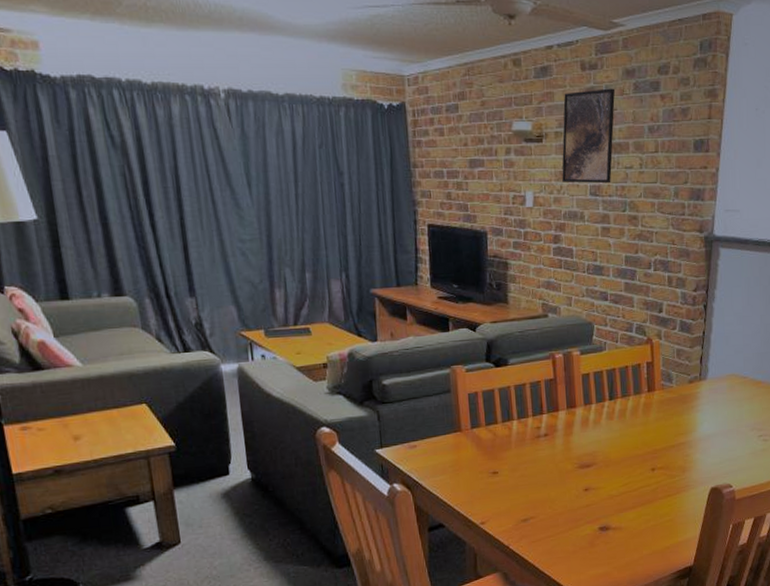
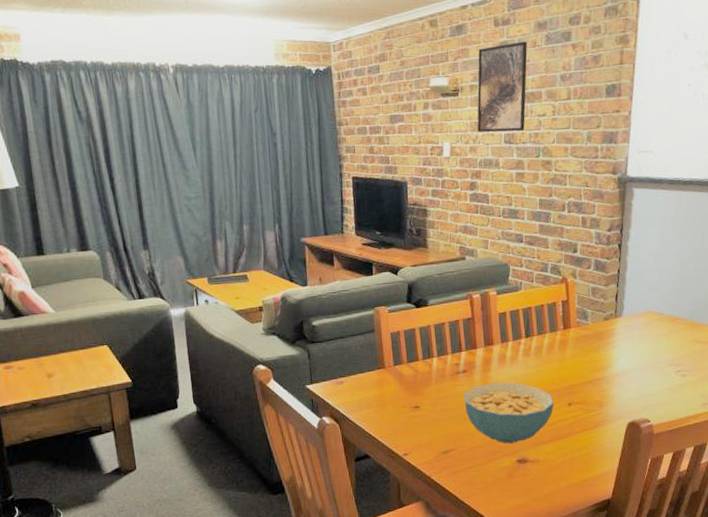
cereal bowl: none [544,447,637,511] -> present [463,382,554,444]

